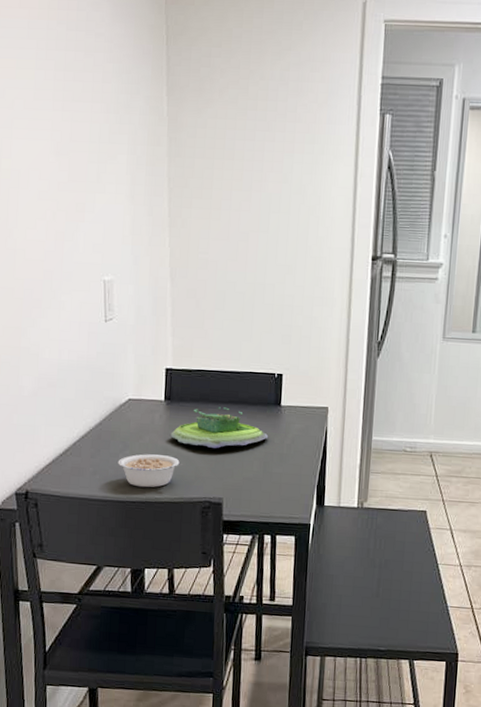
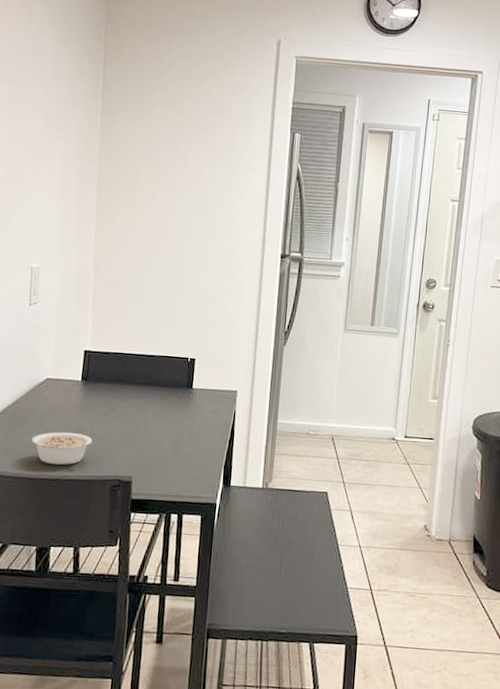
plant pot: present [169,407,269,448] -> none [84,388,180,428]

